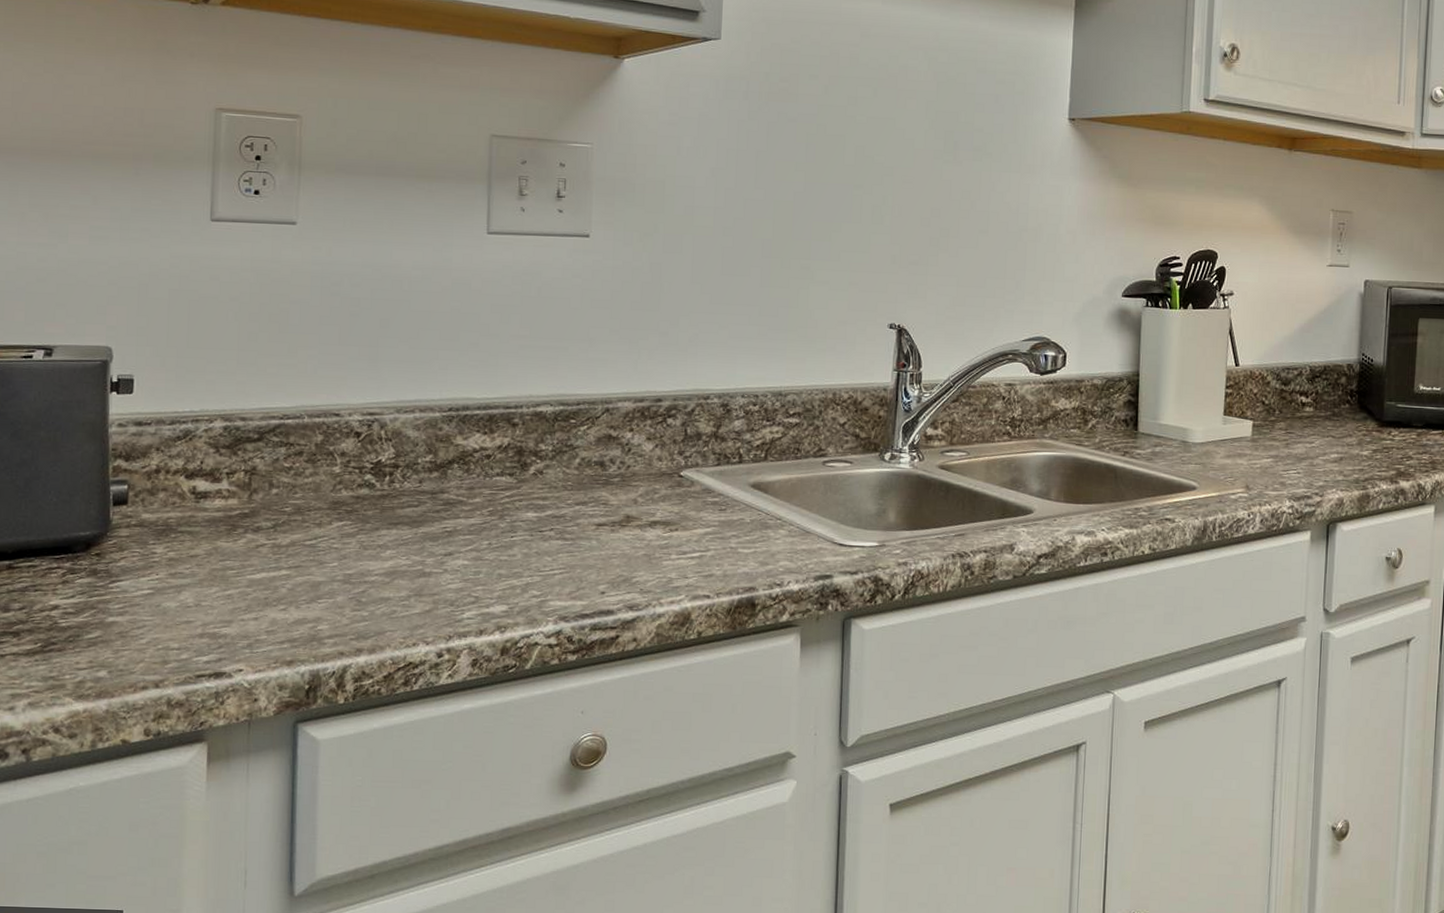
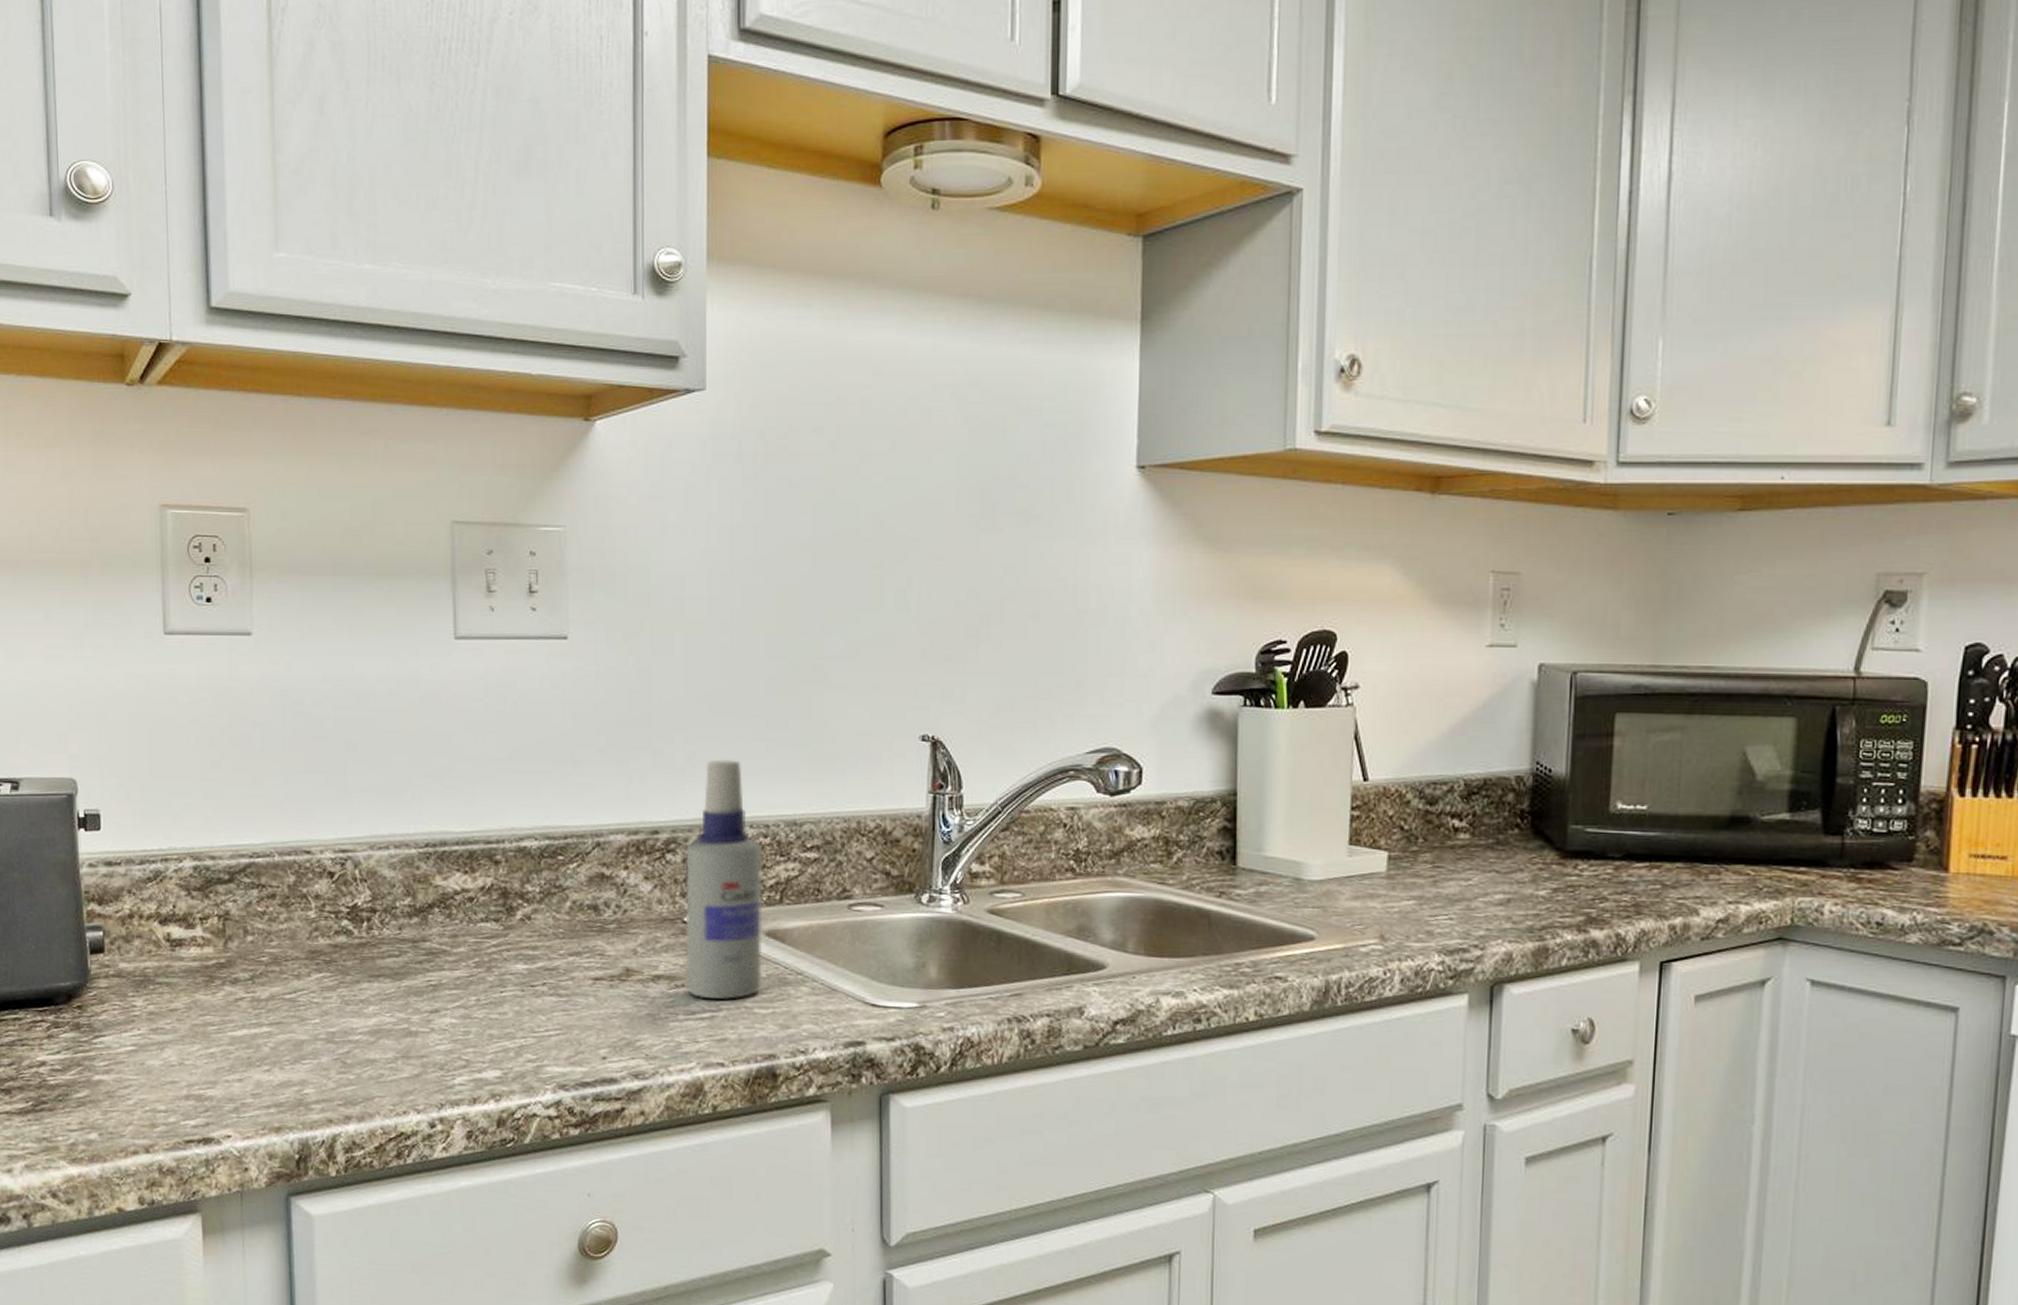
spray bottle: none [679,340,752,541] -> present [685,759,763,999]

